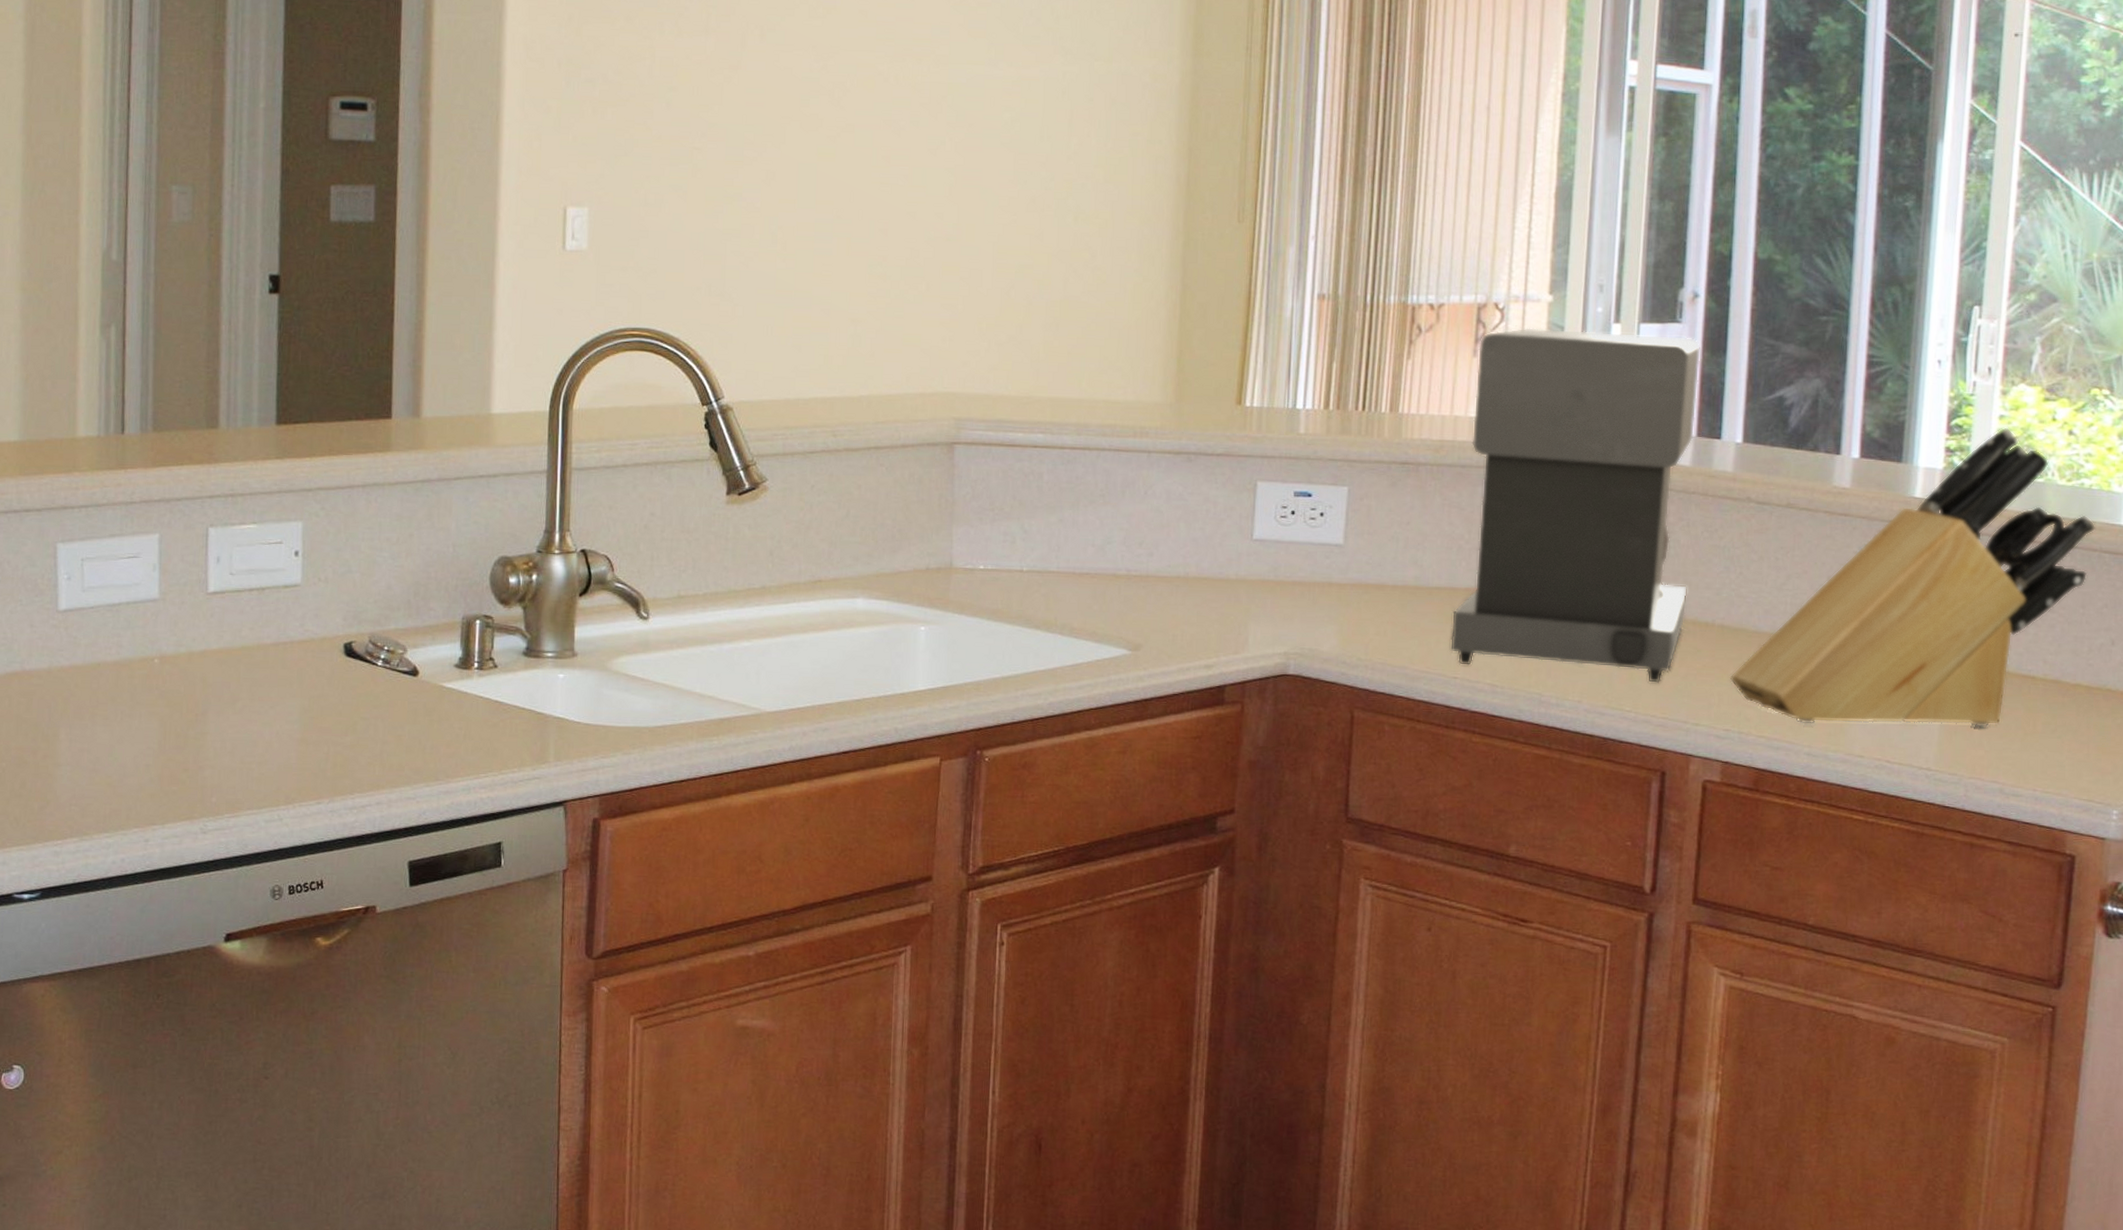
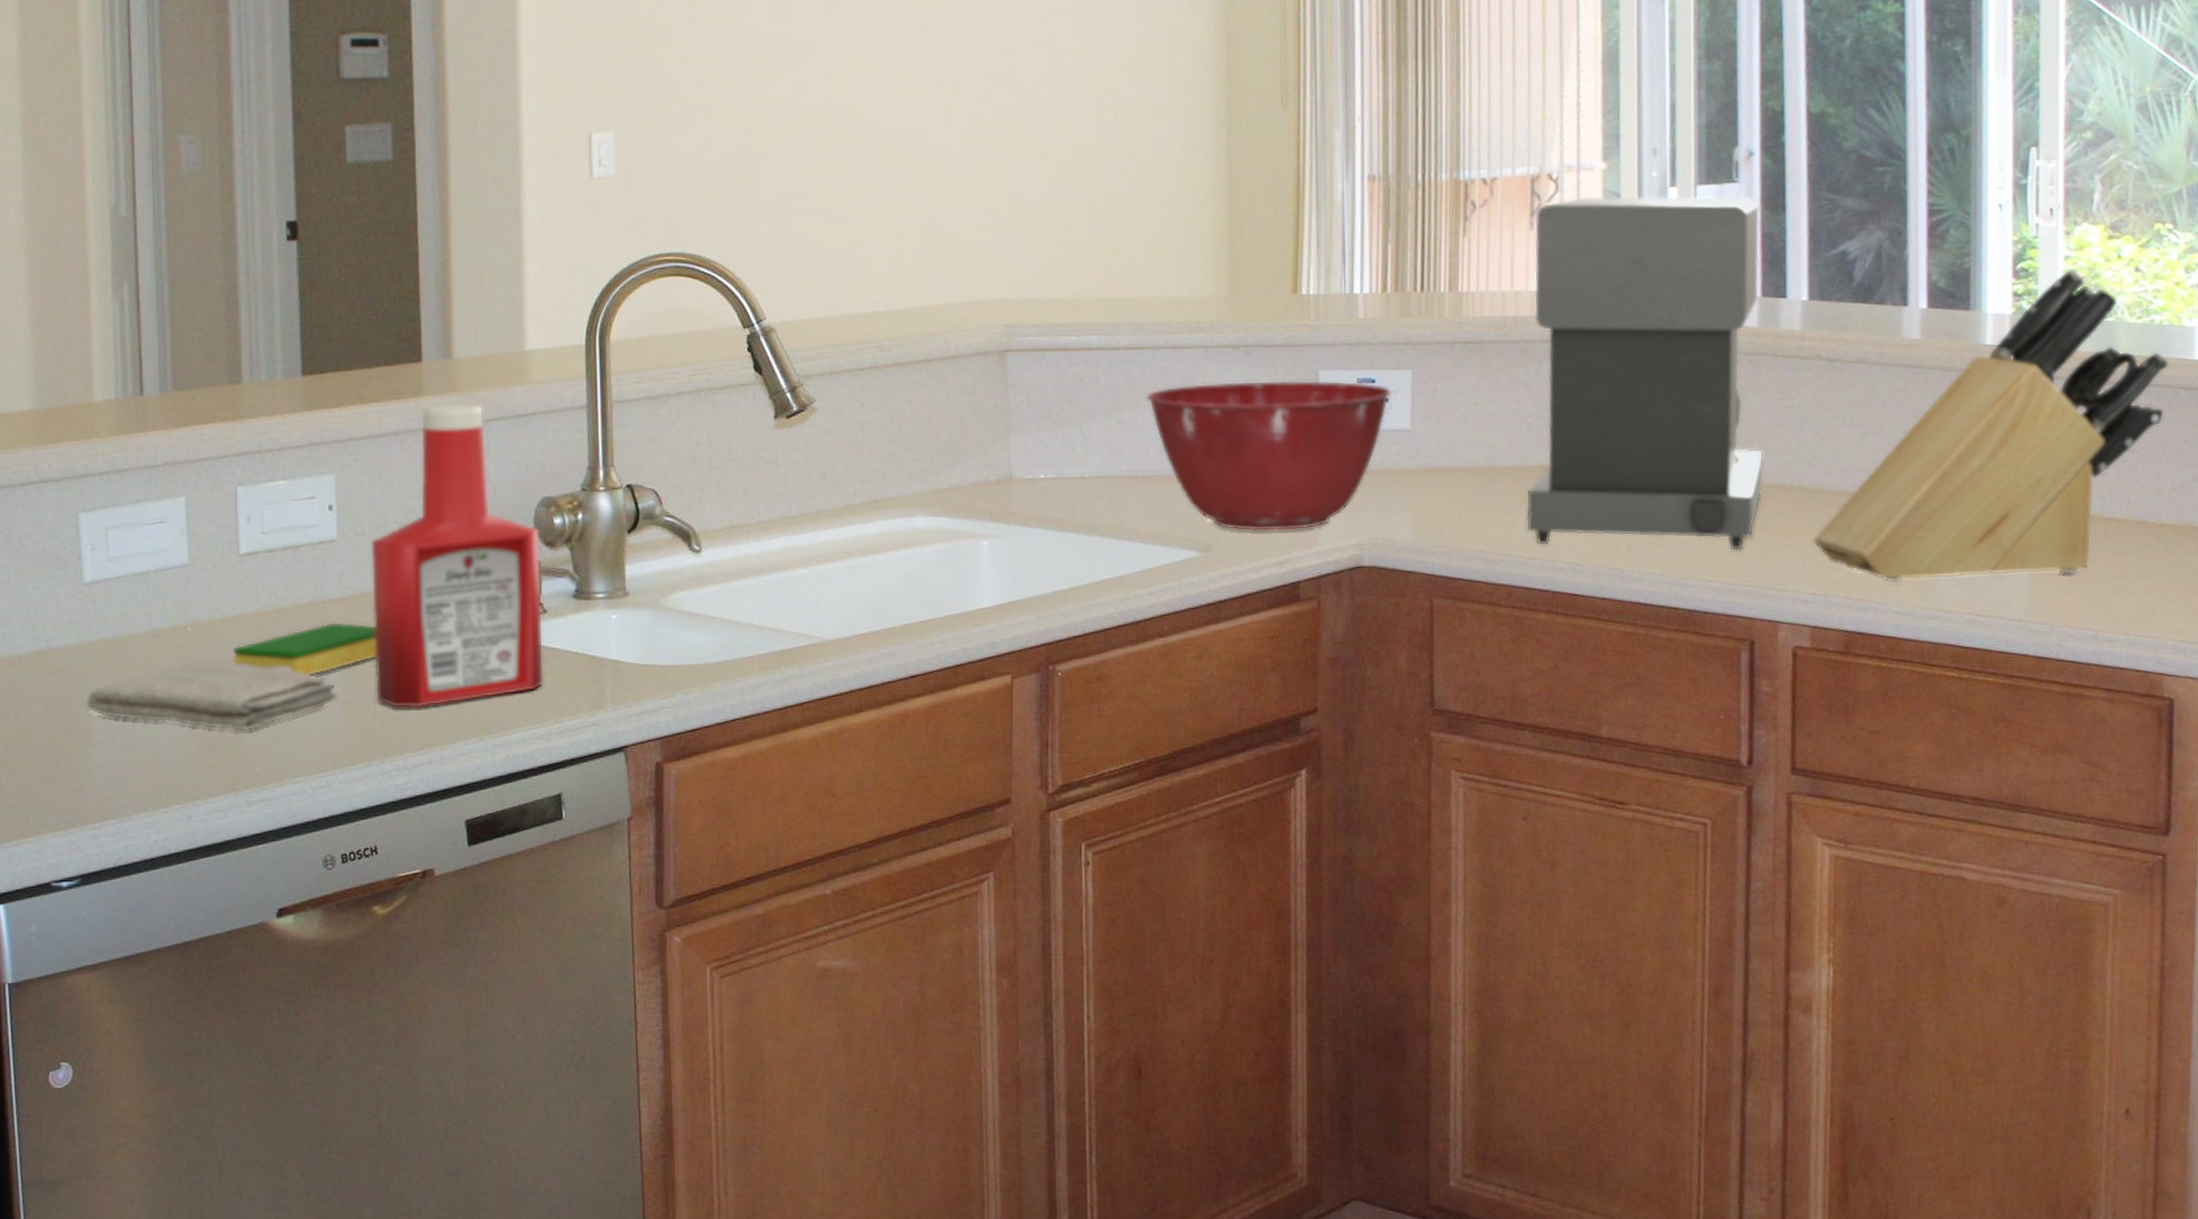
washcloth: none [54,691,294,763] -> present [85,660,338,732]
dish sponge: none [195,663,334,713] -> present [232,621,377,676]
ketchup bottle: none [329,460,496,751] -> present [371,403,544,709]
mixing bowl: none [1088,486,1328,636] -> present [1146,380,1392,532]

